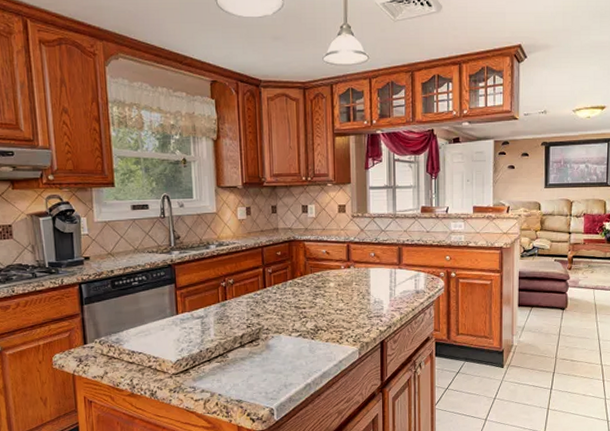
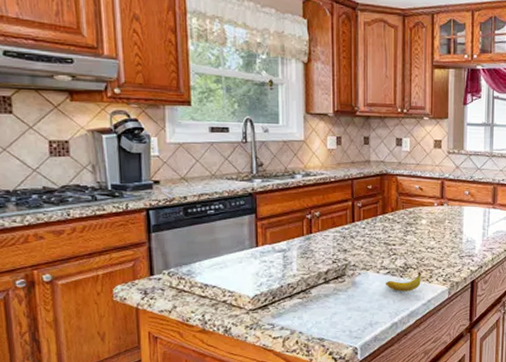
fruit: none [297,333,332,353] -> present [385,271,421,291]

